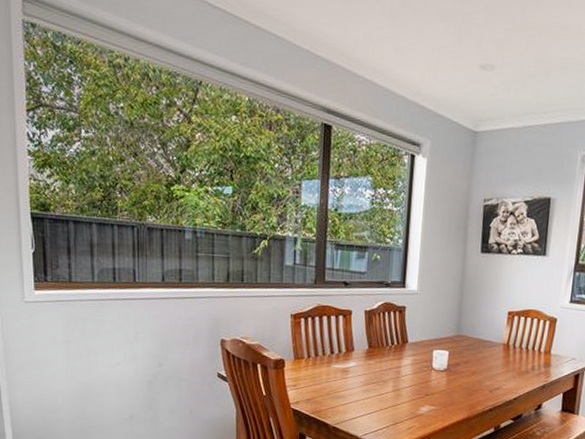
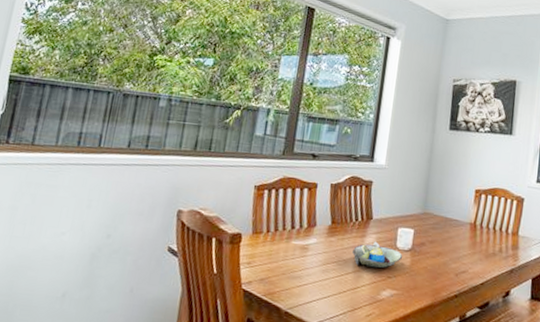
decorative bowl: none [390,363,439,387] -> present [351,241,403,269]

